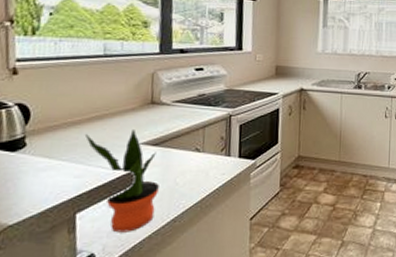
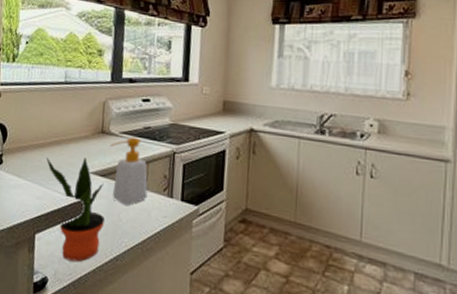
soap bottle: none [162,105,205,169] -> present [110,137,148,205]

